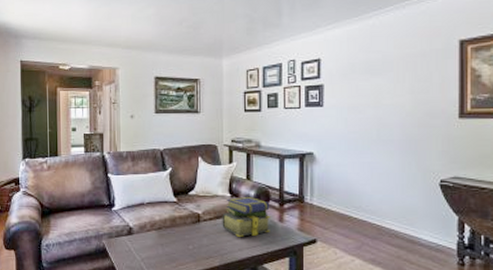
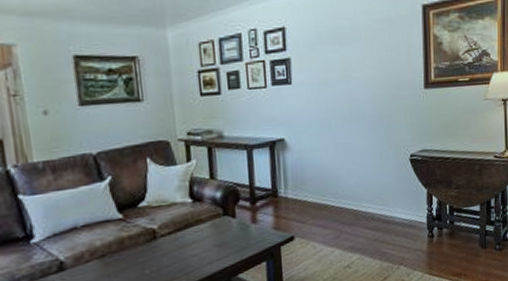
stack of books: present [222,196,271,237] -> none [183,198,243,249]

